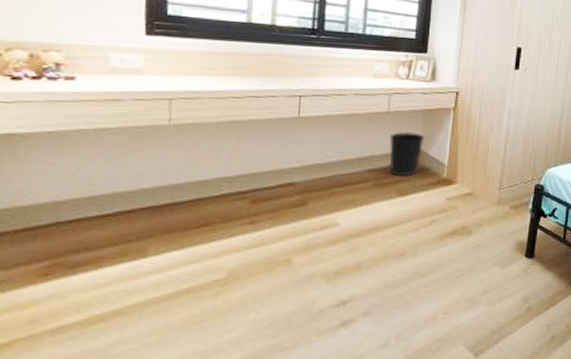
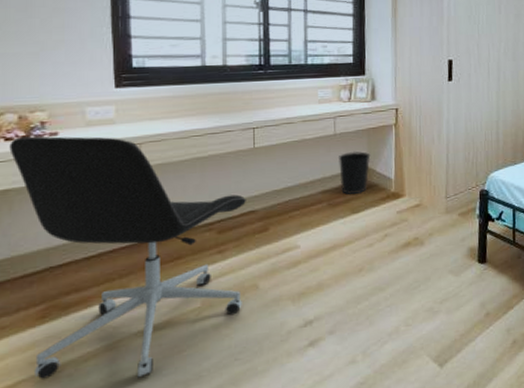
office chair: none [16,77,285,346] -> present [9,136,246,379]

